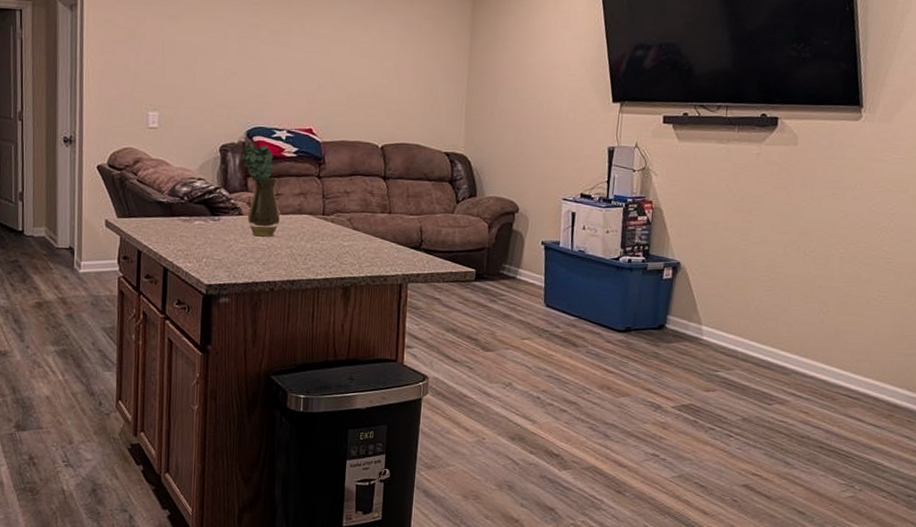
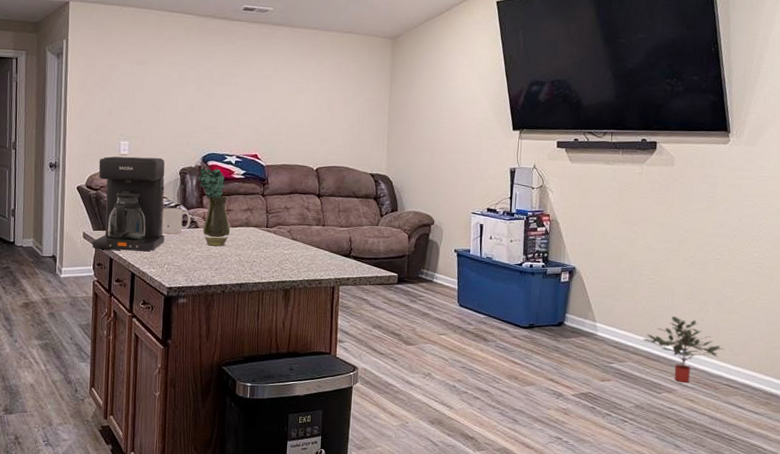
coffee maker: none [117,129,203,243] -> present [92,156,165,252]
mug: none [199,191,234,224] -> present [162,207,191,235]
potted plant: none [752,317,845,393] -> present [642,315,724,382]

